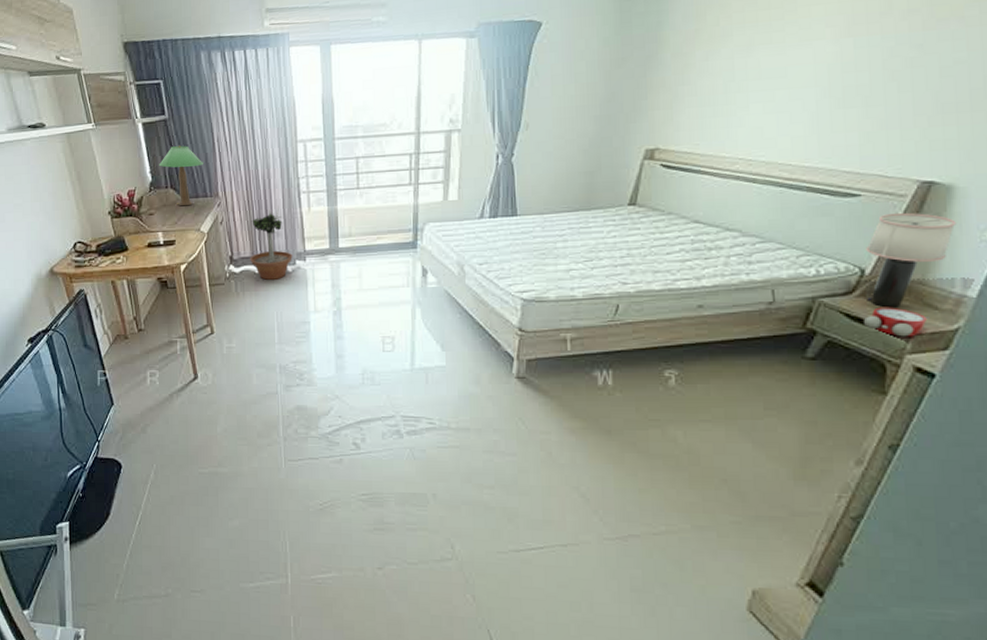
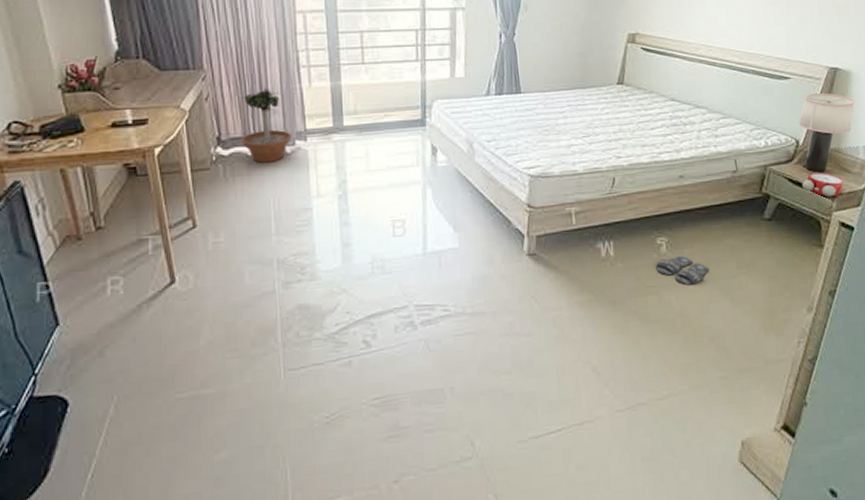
table lamp: present [158,145,203,207] -> none [127,10,185,80]
slippers: none [661,392,727,423] -> present [656,256,709,285]

